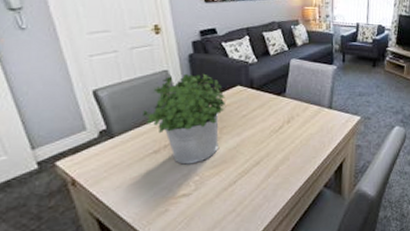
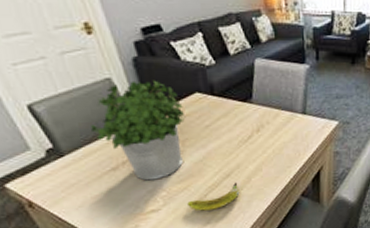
banana: none [217,170,267,198] -> present [187,182,240,211]

